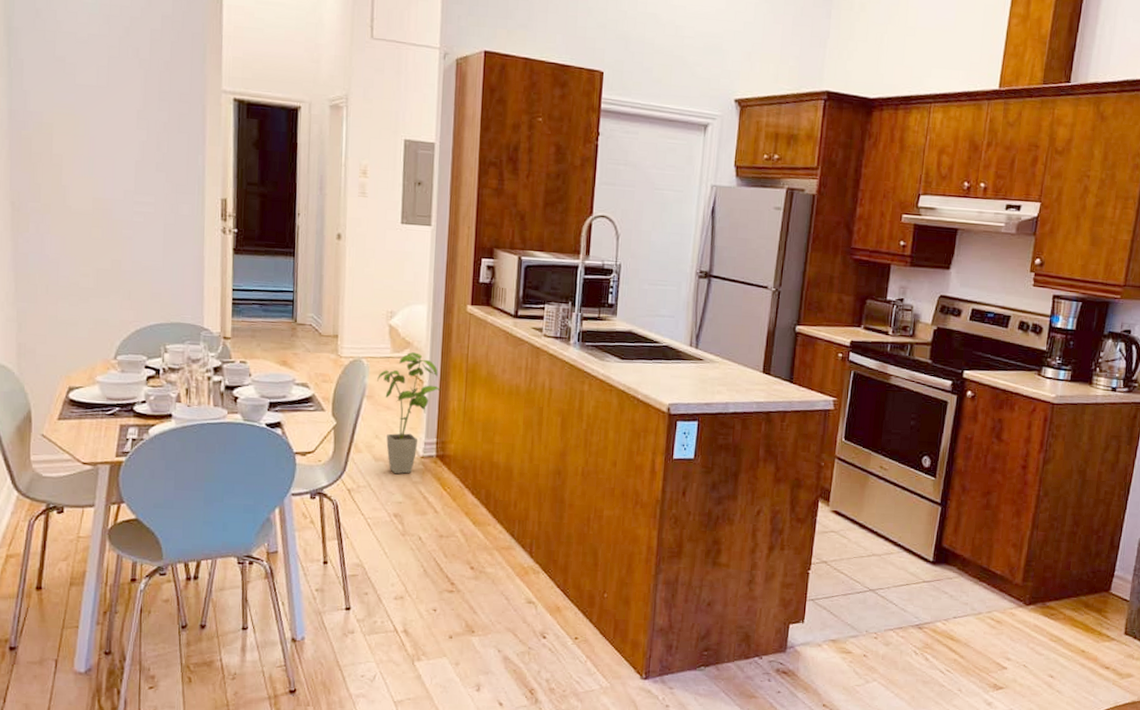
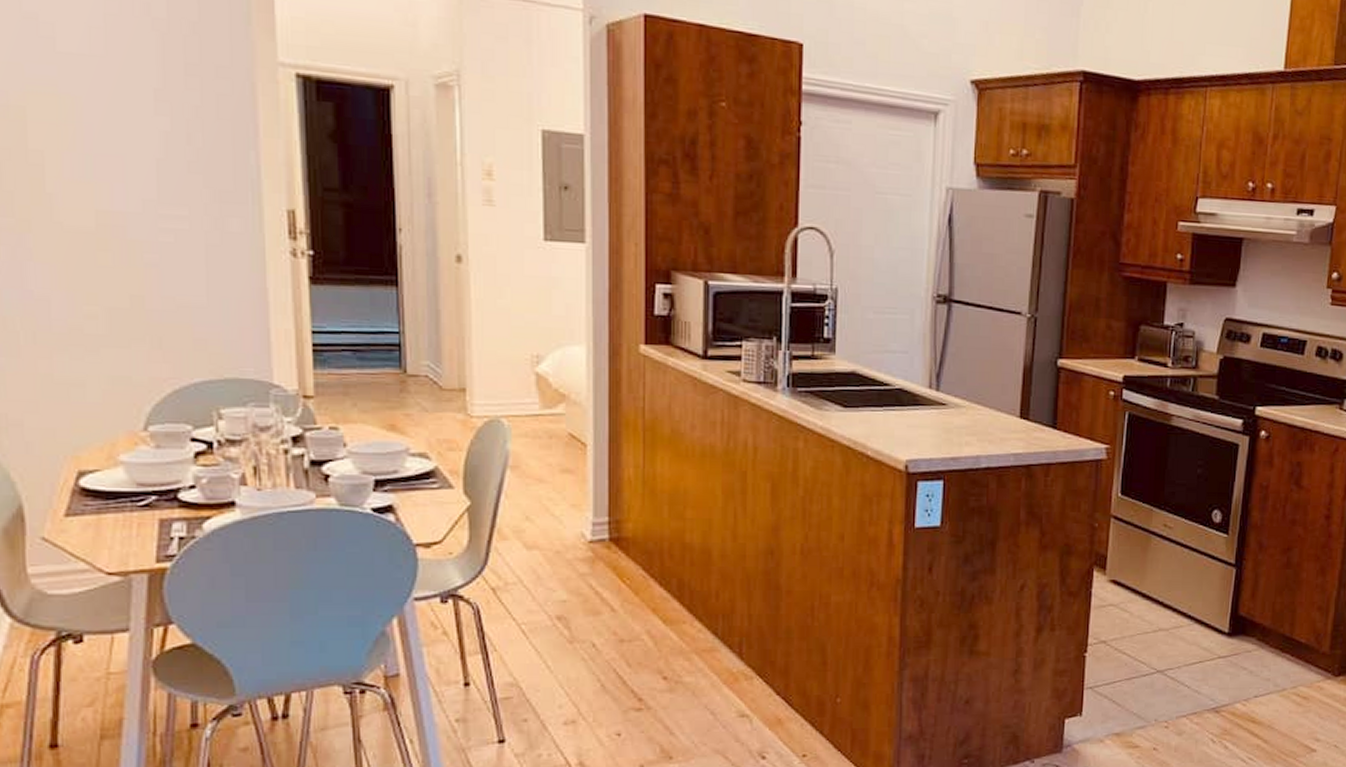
house plant: present [377,352,441,475] -> none [524,407,611,566]

